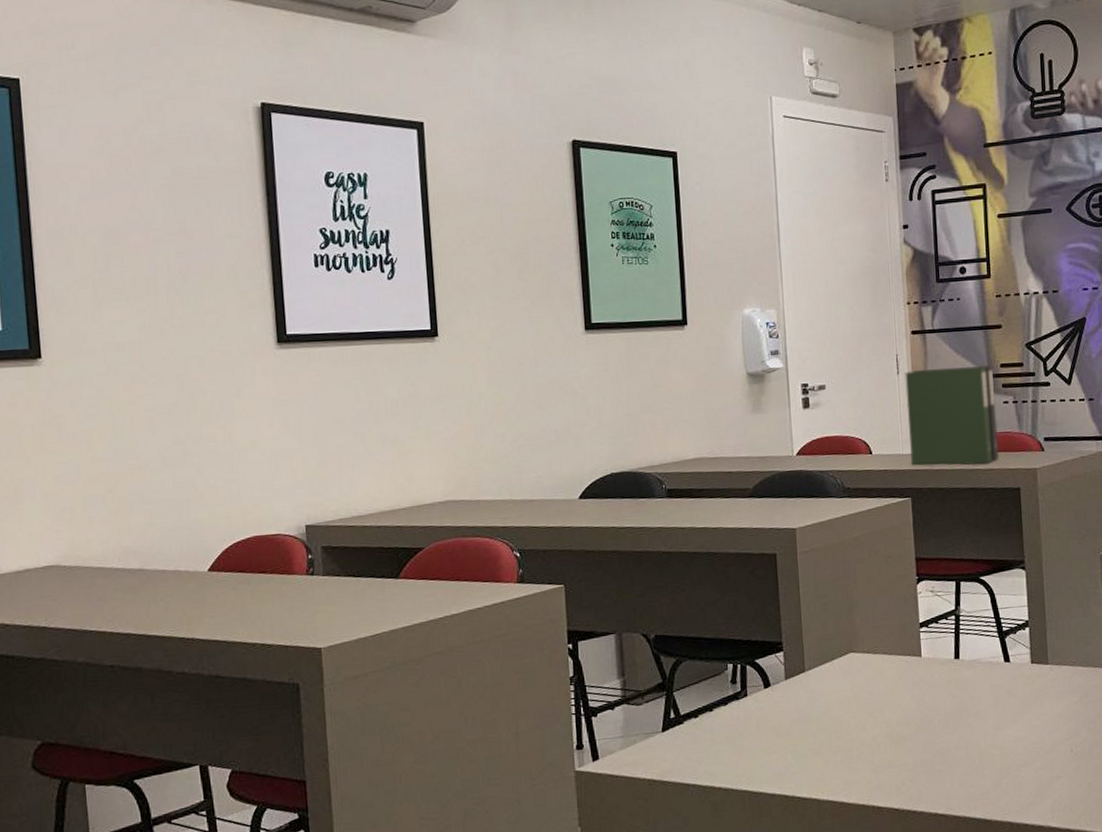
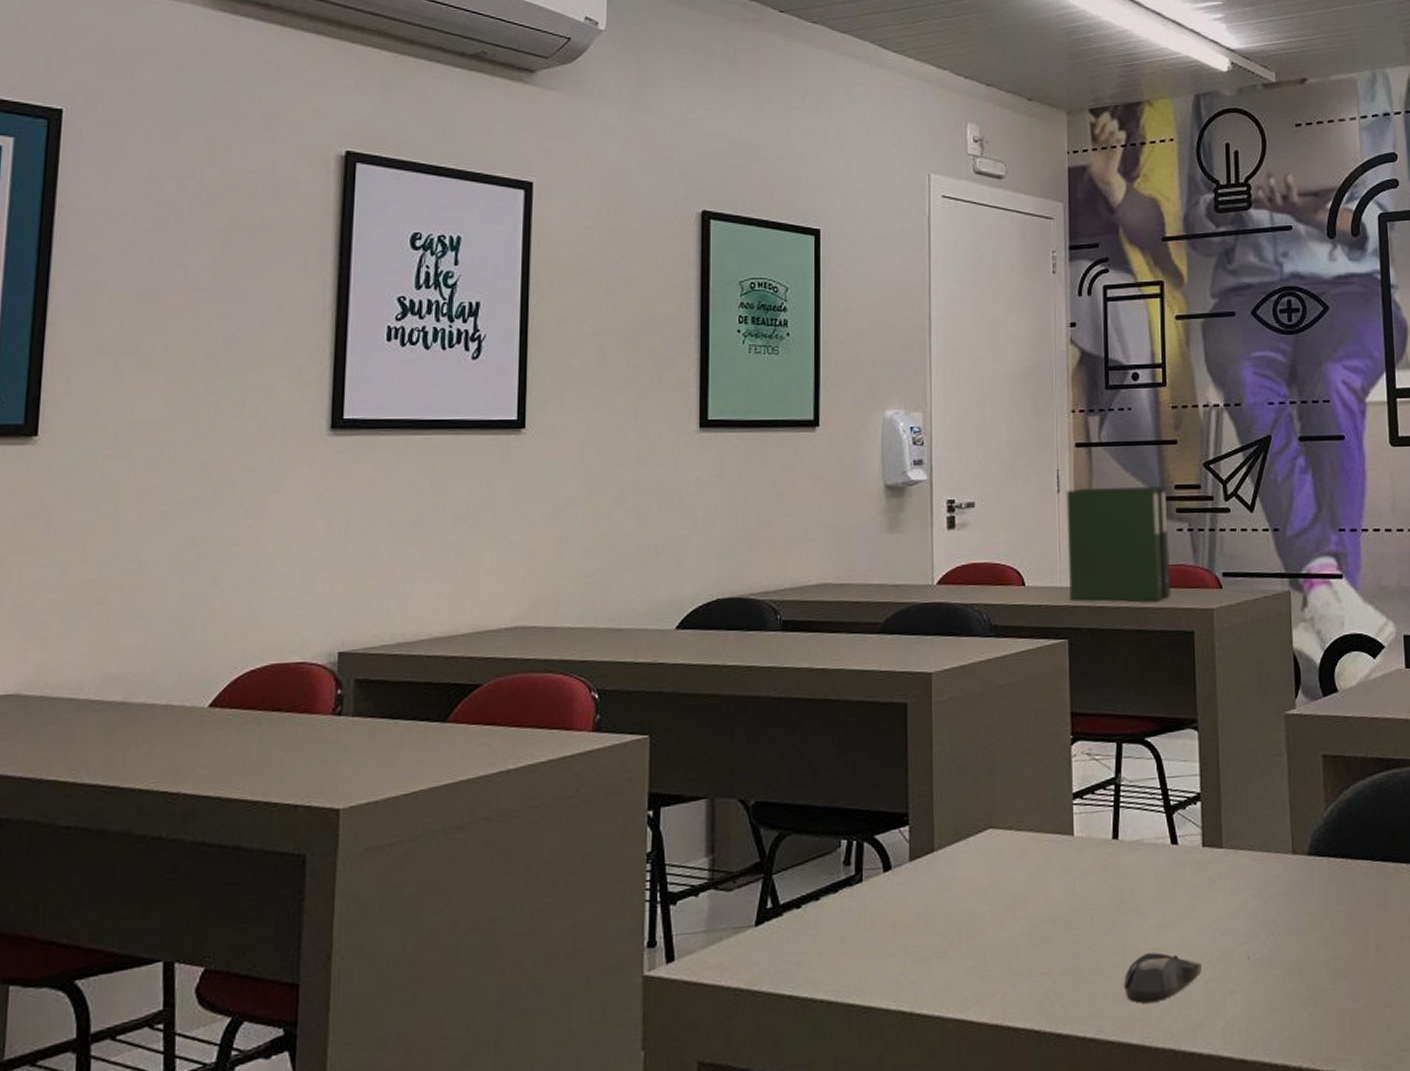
computer mouse: none [967,747,1033,787] -> present [1123,952,1203,1003]

